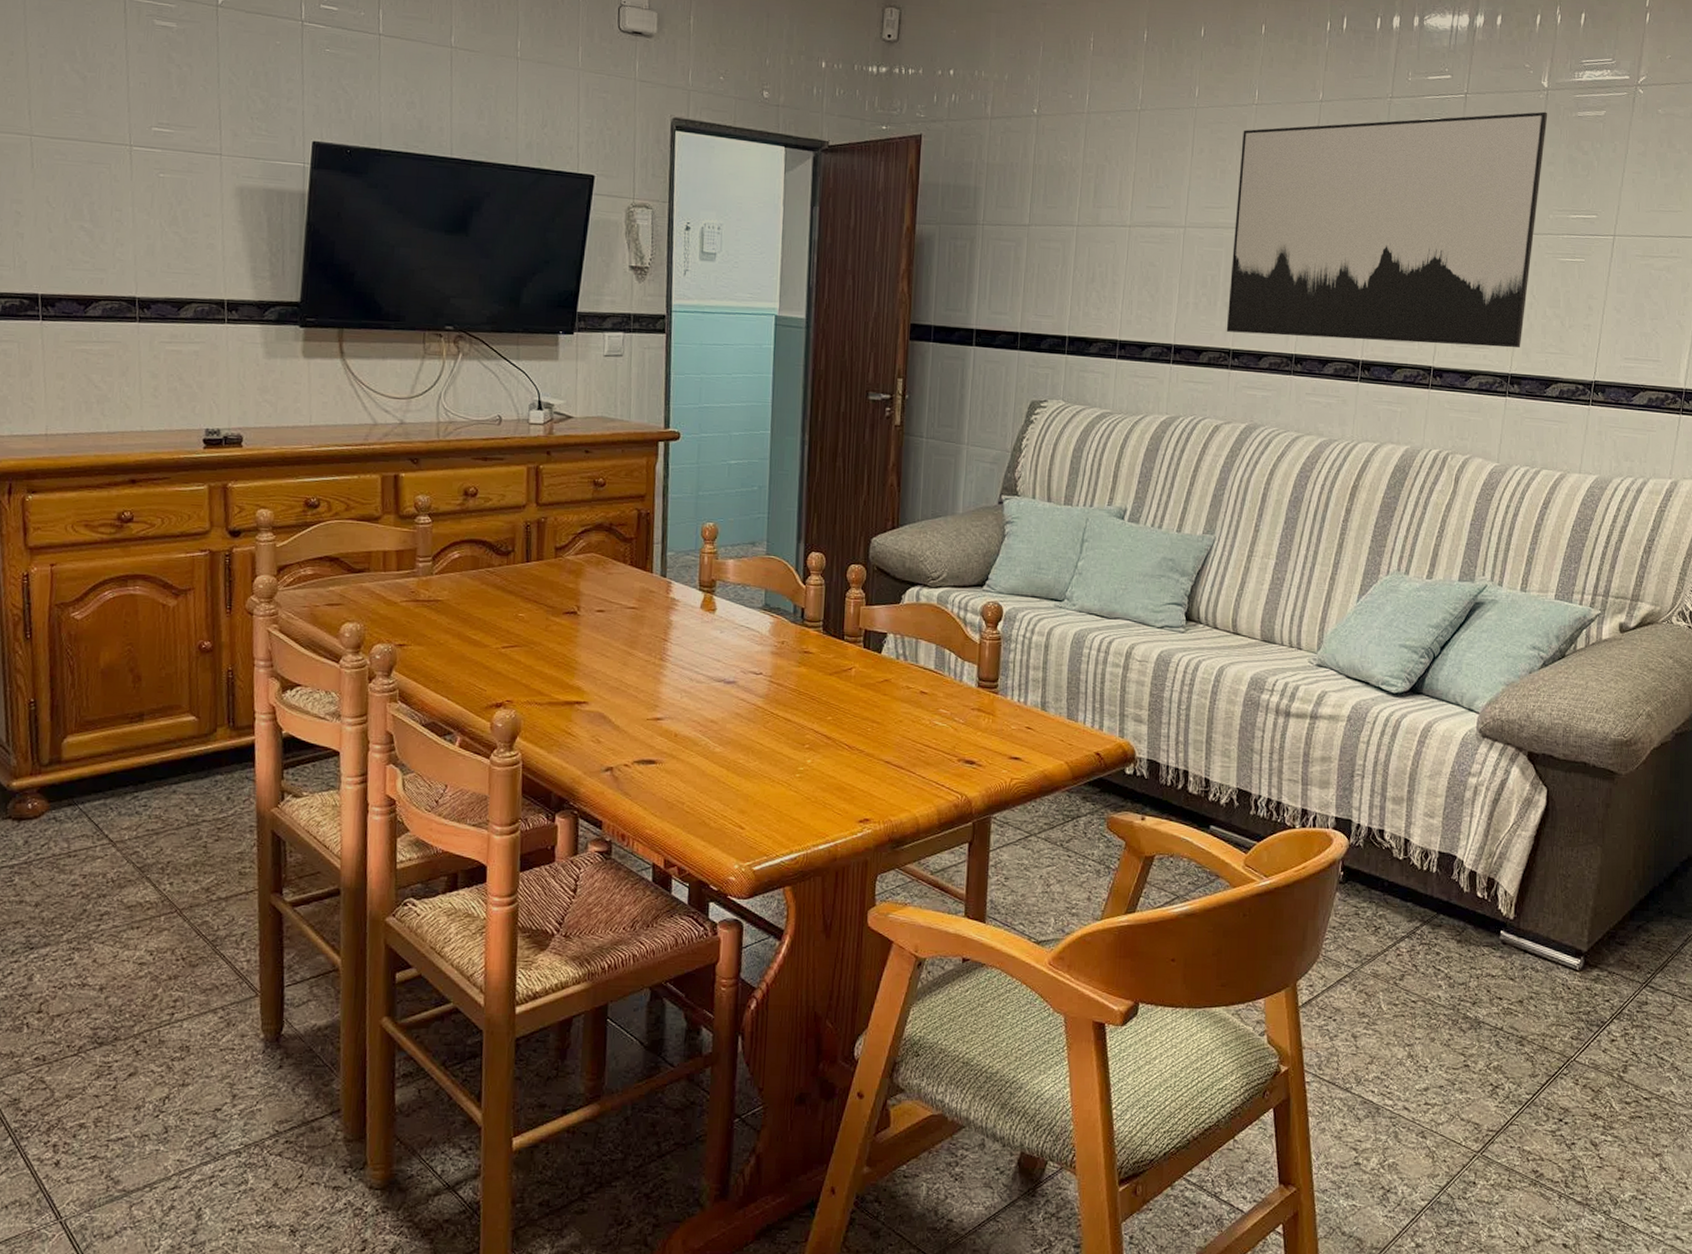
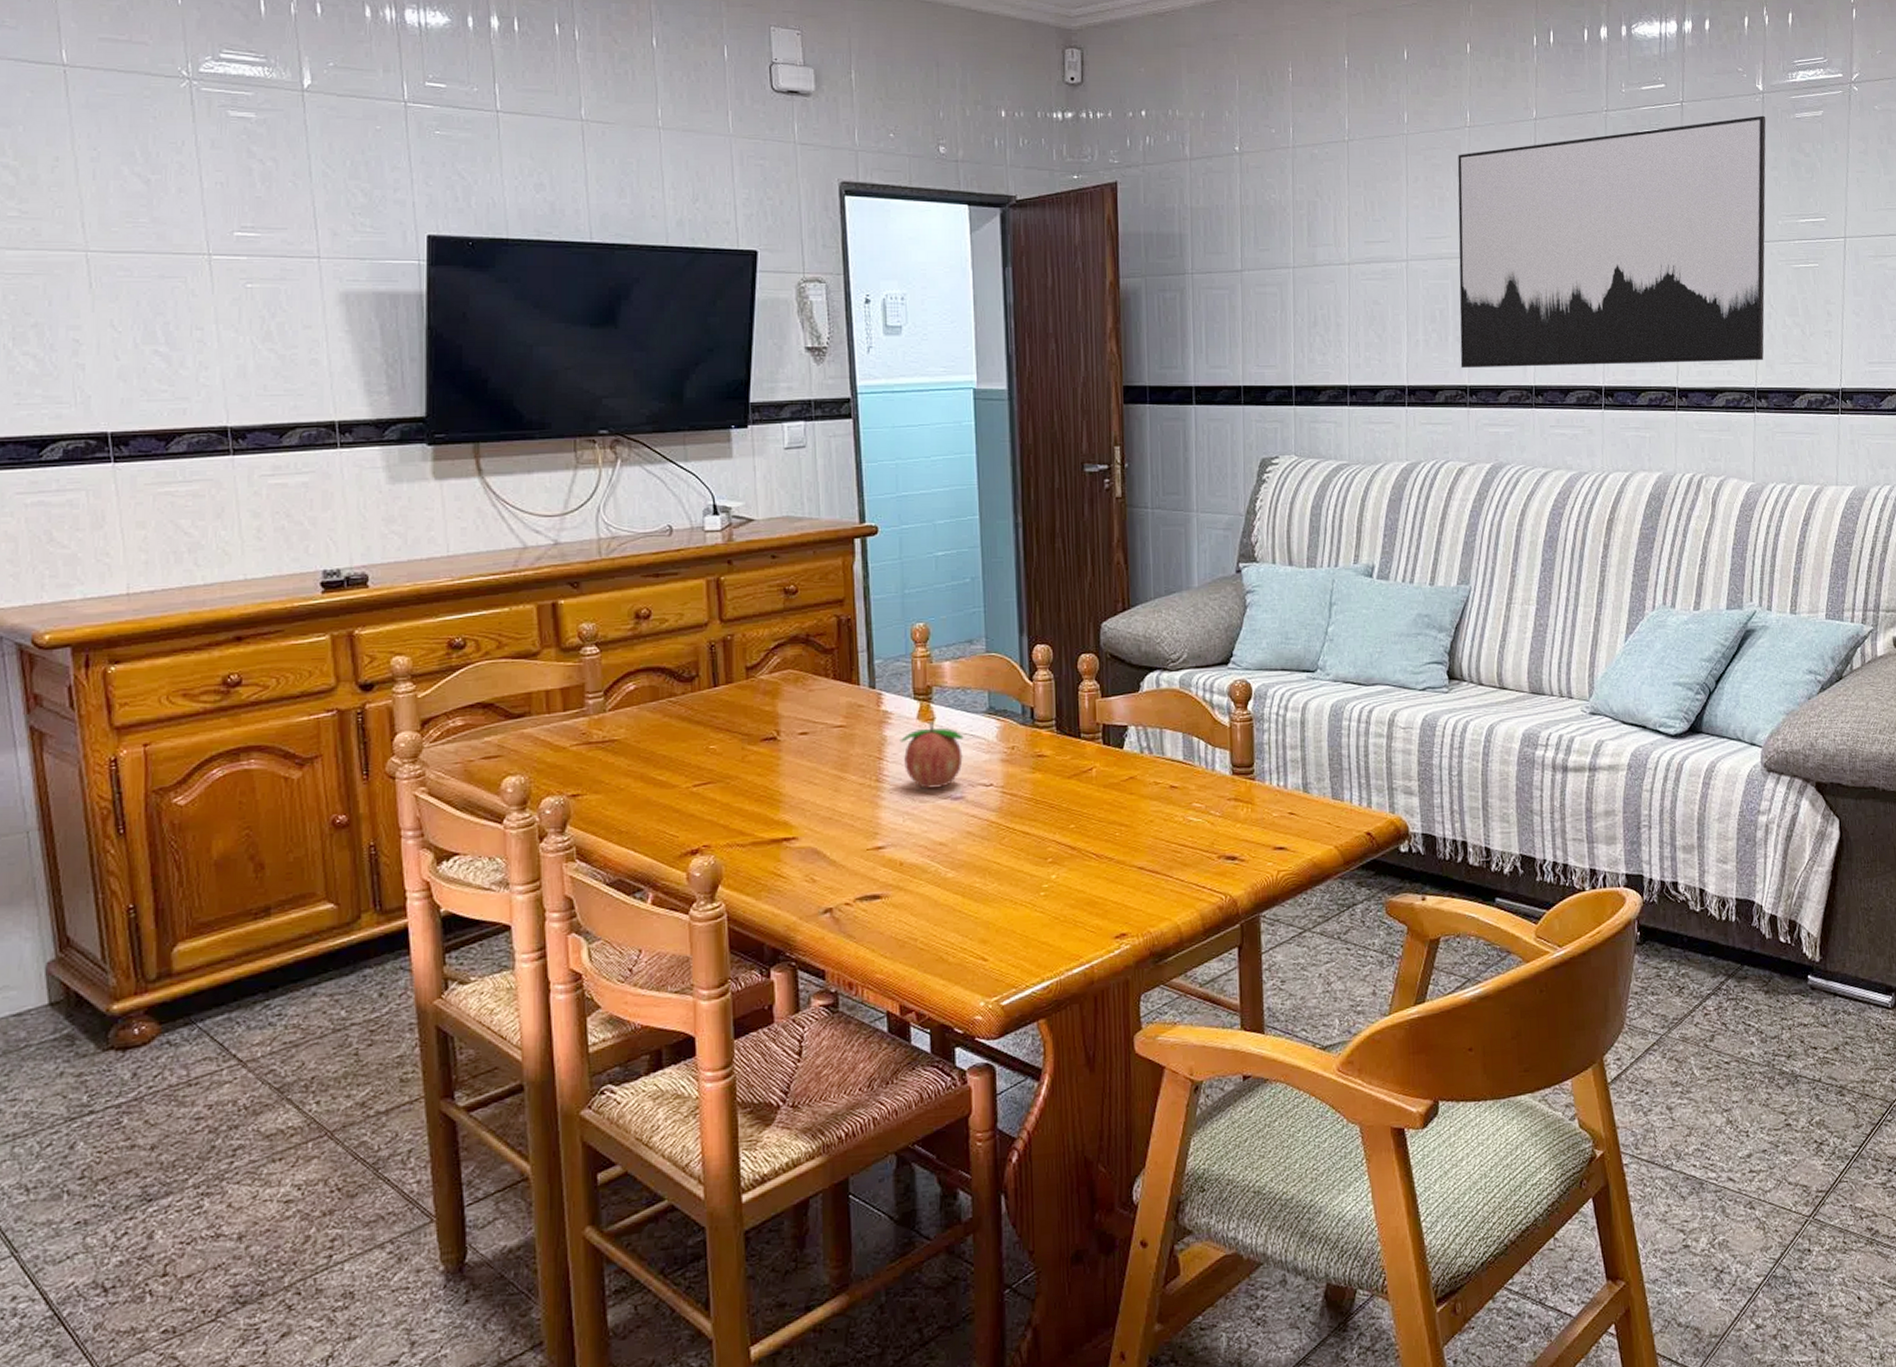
fruit: none [683,612,740,672] -> present [899,722,964,789]

